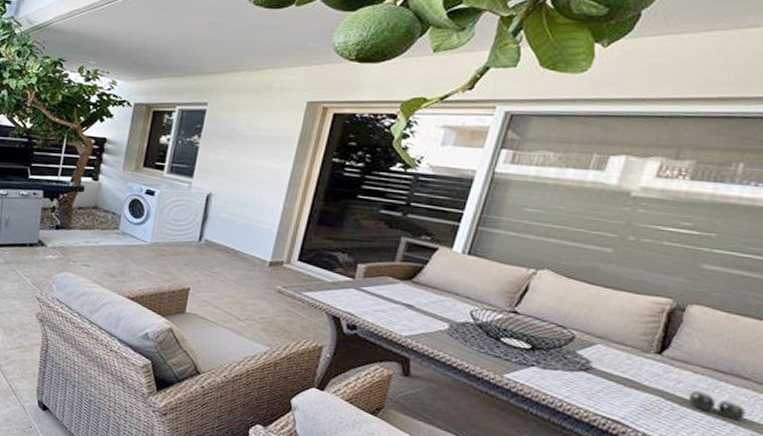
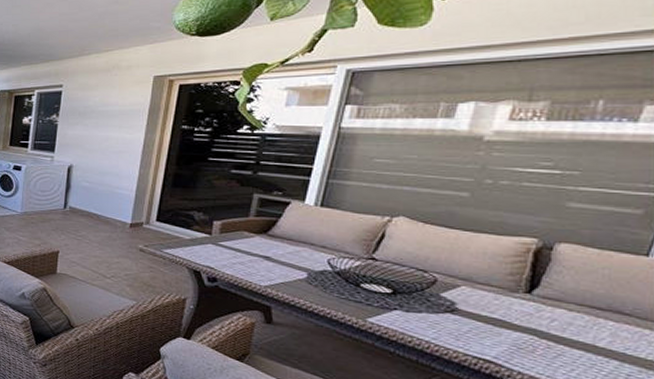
speaker: present [687,390,746,422] -> none [563,328,631,359]

